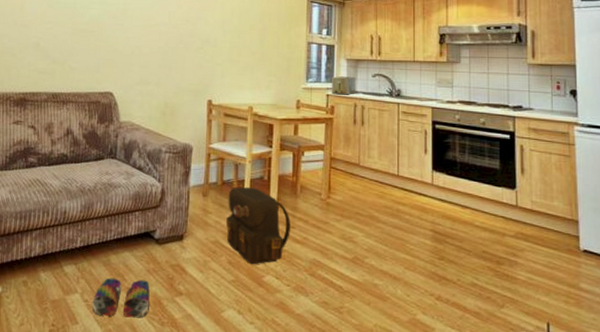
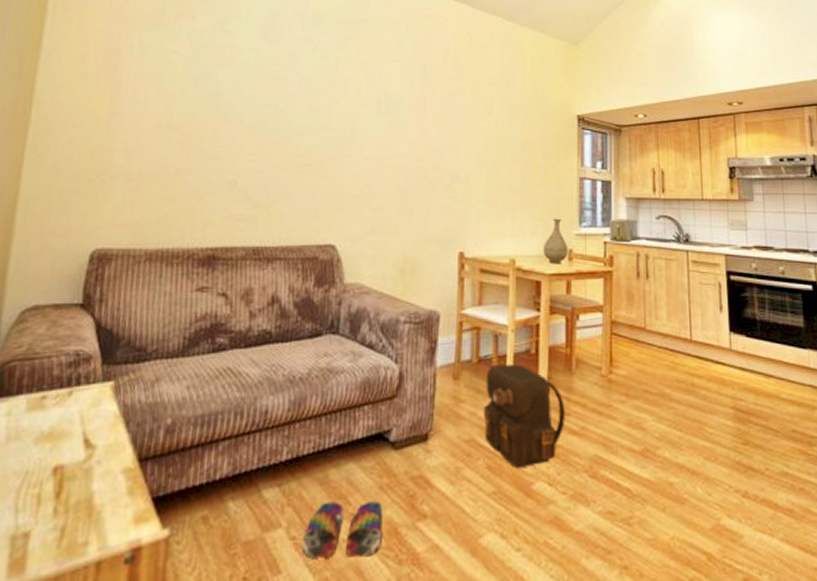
vase: none [275,75,296,112] -> present [543,218,568,265]

